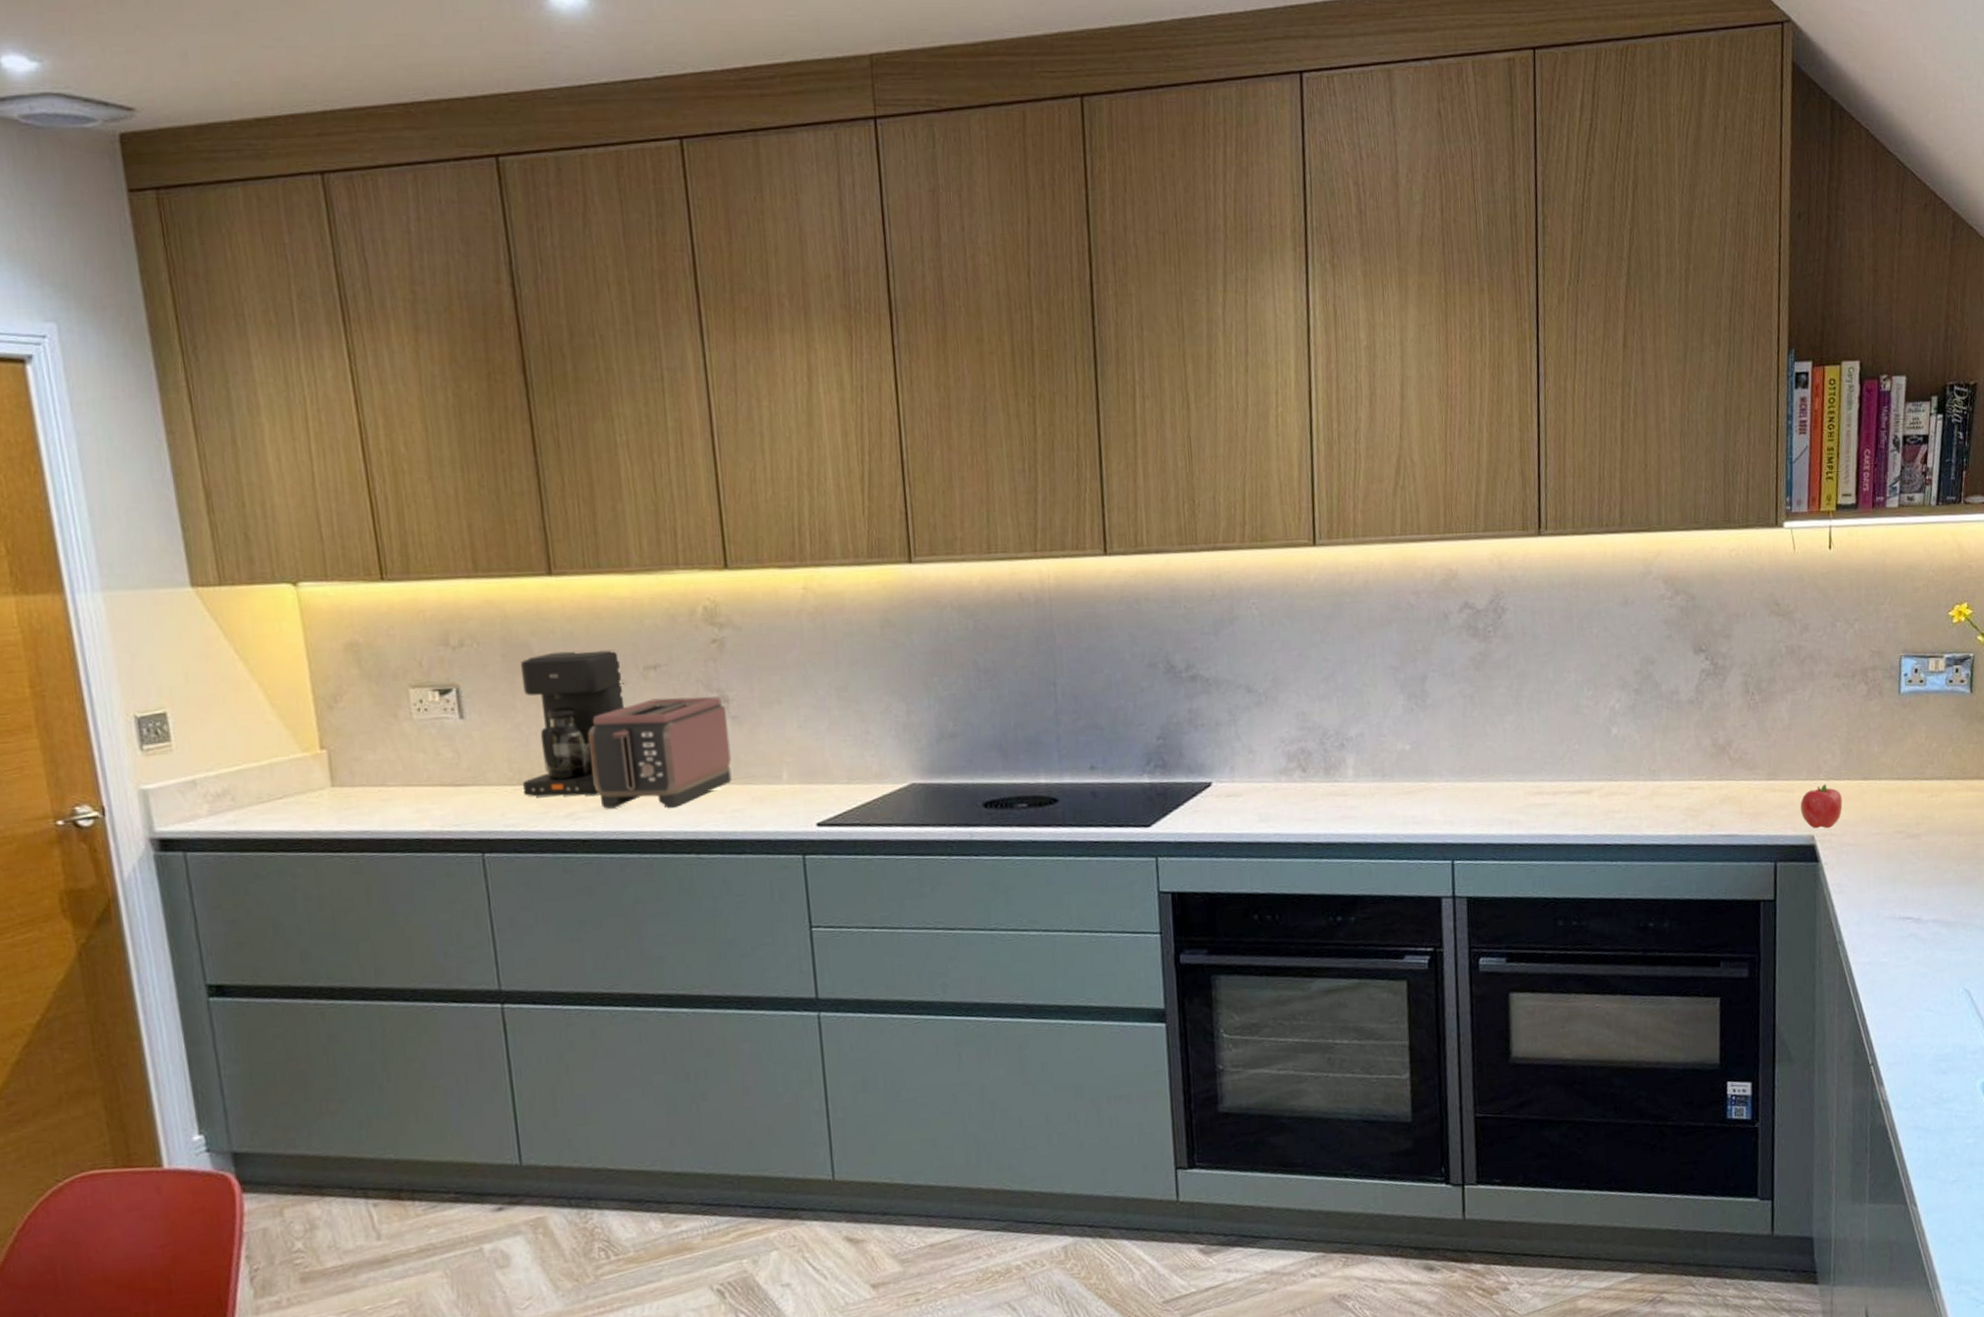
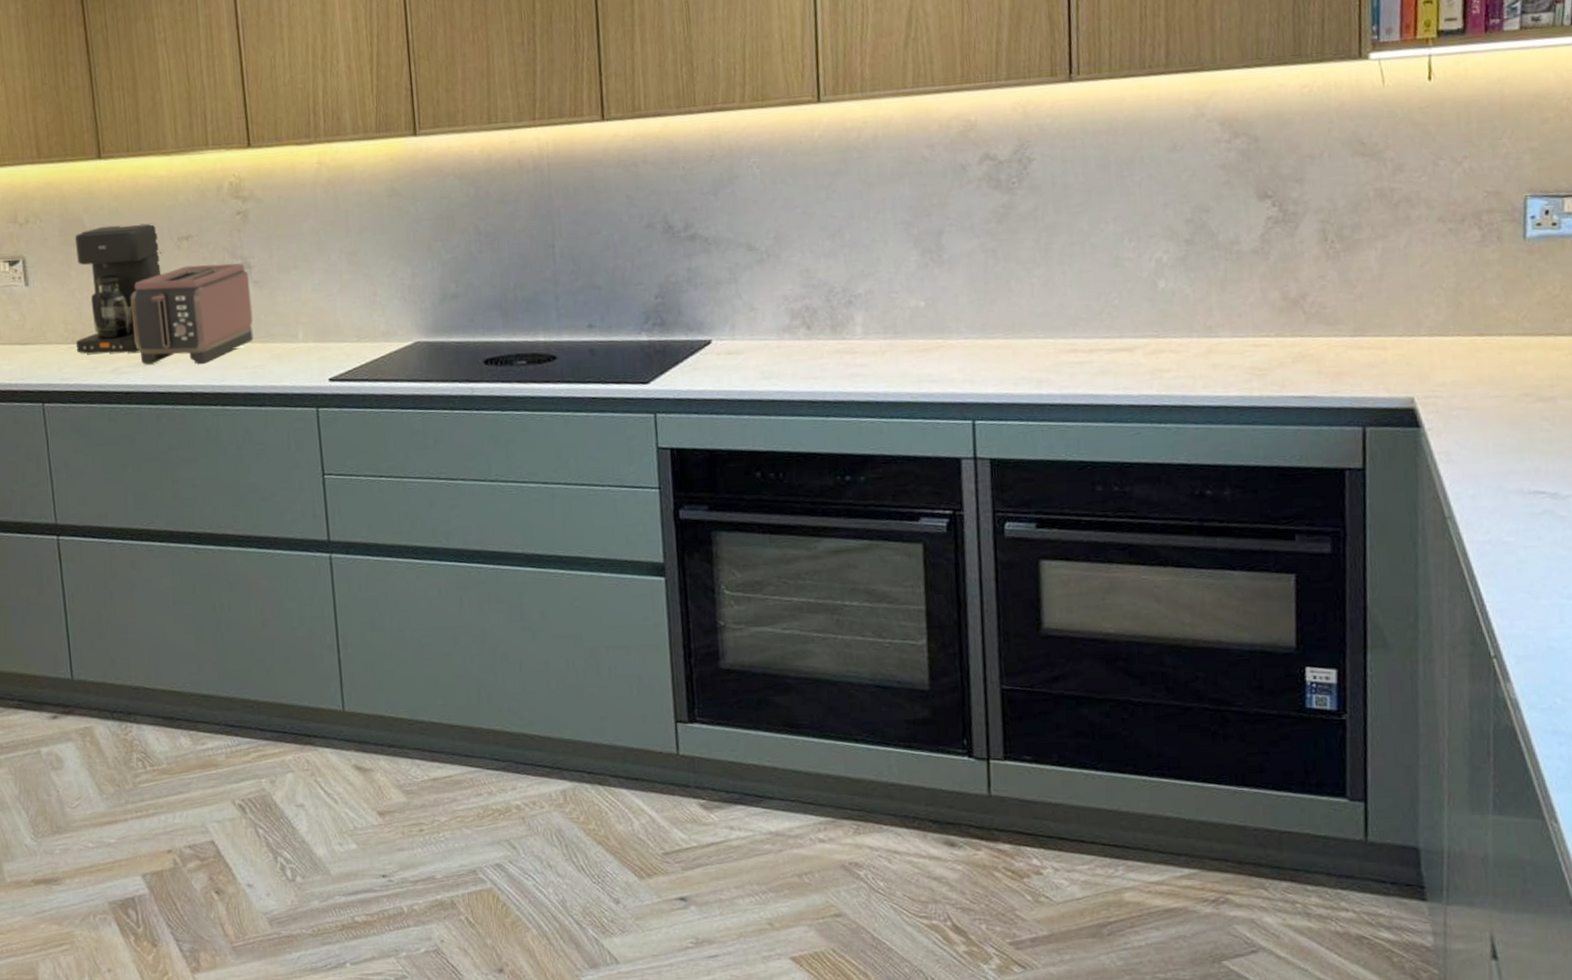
fruit: present [1800,784,1843,829] -> none [1394,340,1451,391]

